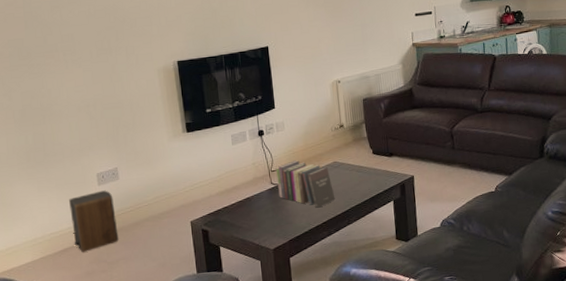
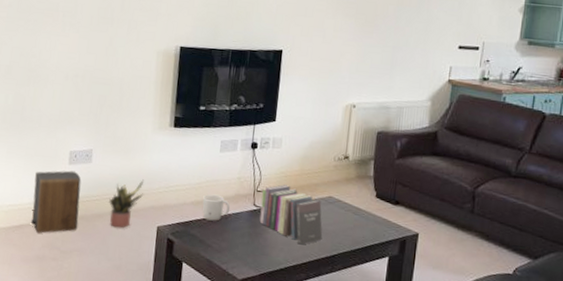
potted plant: none [142,183,173,231] -> present [109,179,144,228]
mug: none [226,182,251,206] -> present [202,194,230,221]

